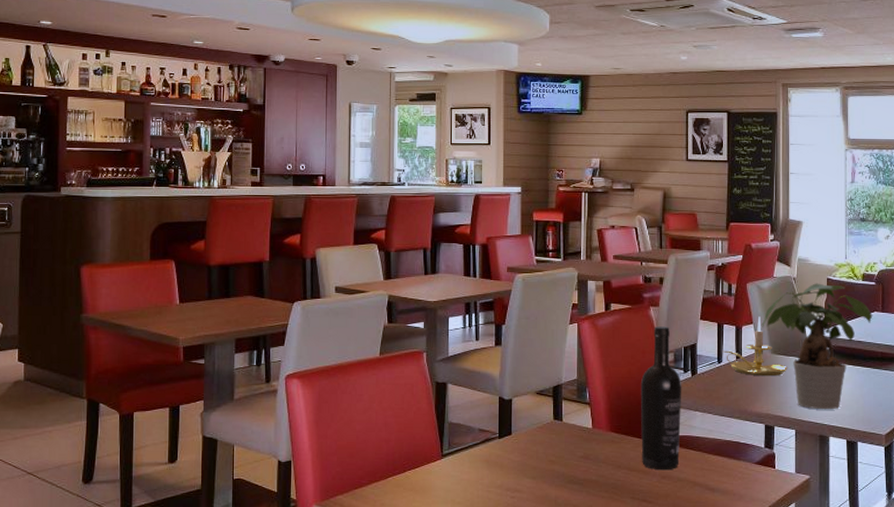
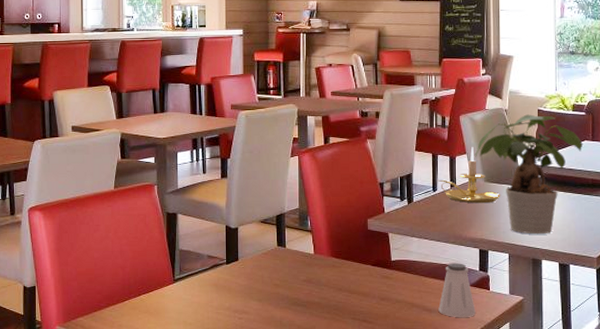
wine bottle: present [640,326,682,471] -> none [359,158,399,293]
saltshaker: none [722,439,760,497] -> present [438,263,476,317]

